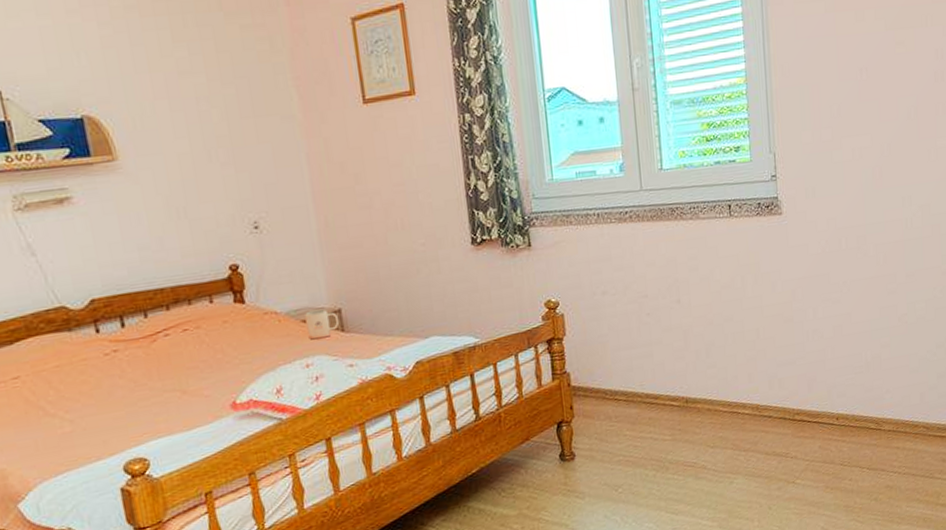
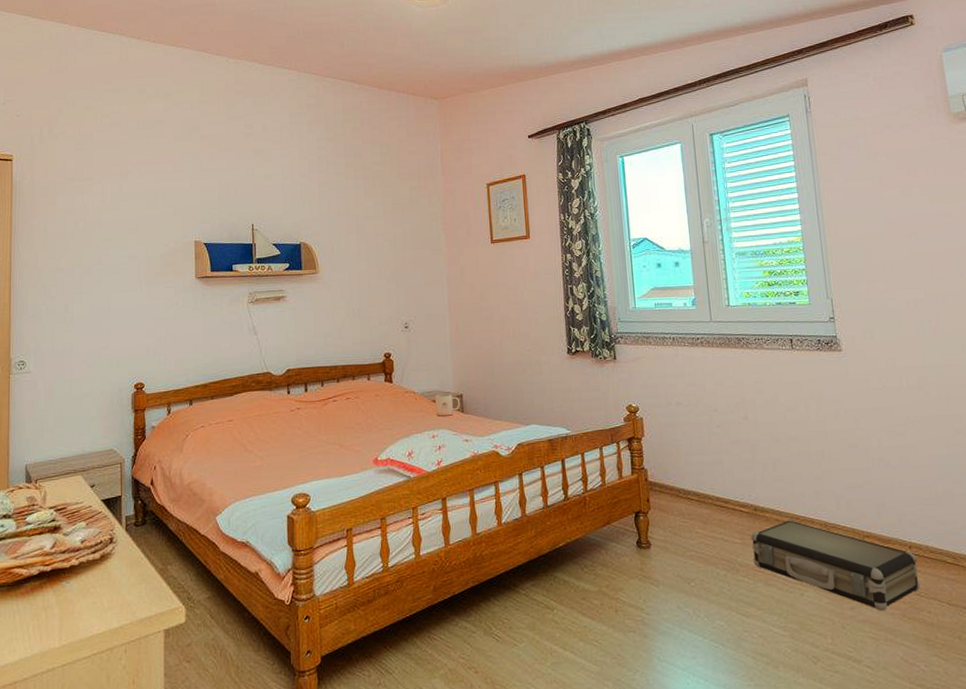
briefcase: none [681,406,844,487] -> present [750,519,920,611]

